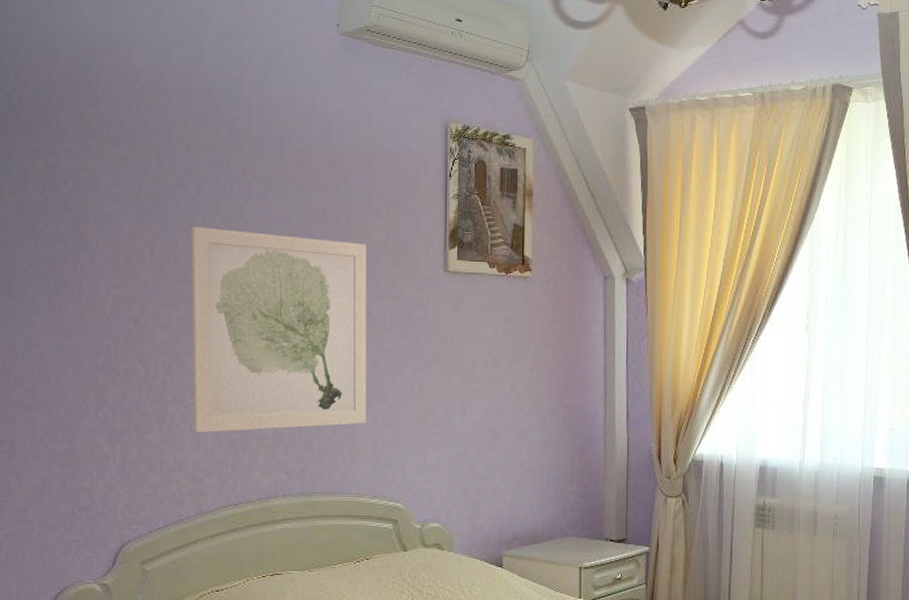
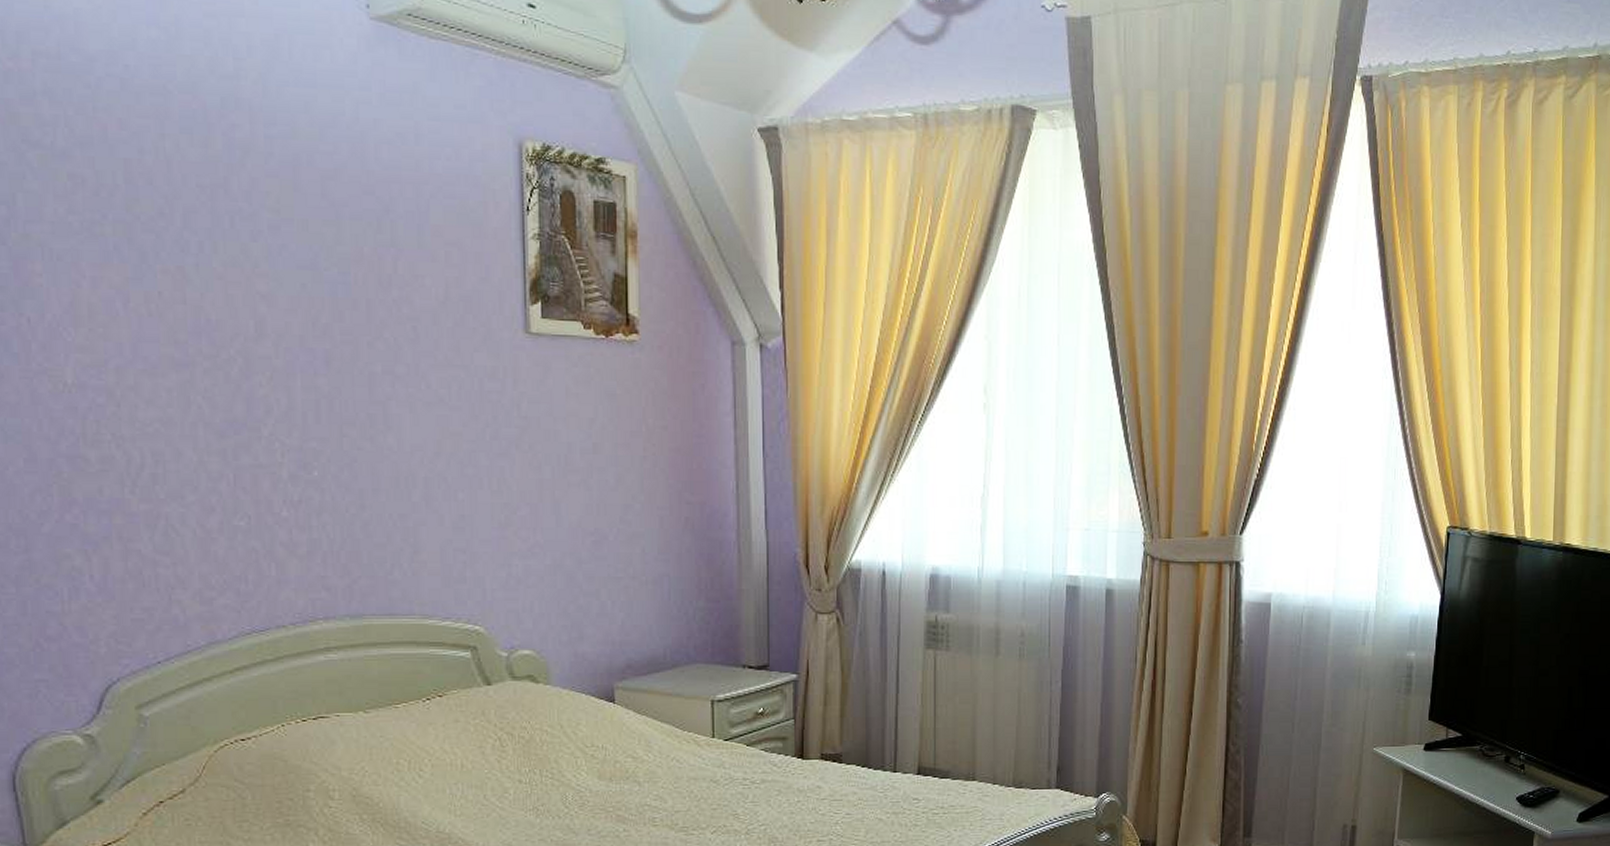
wall art: present [191,226,367,433] -> none [180,269,431,540]

